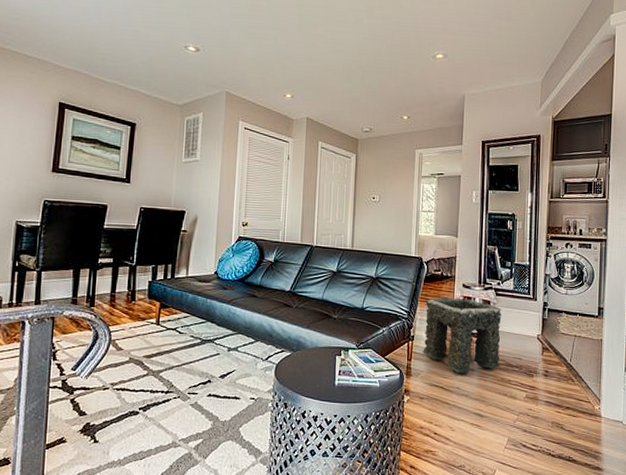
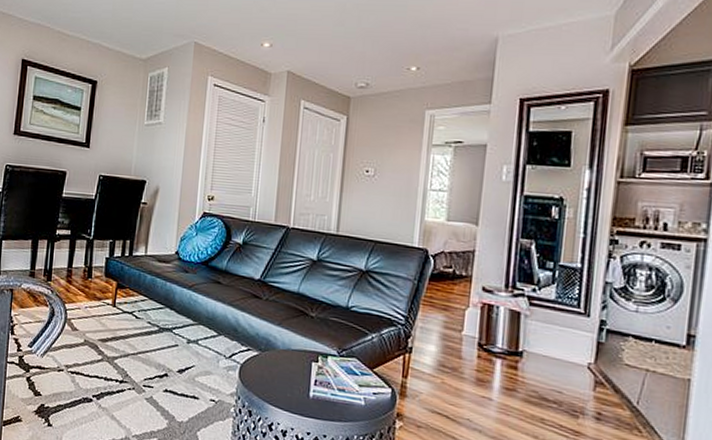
stone arch: present [423,298,502,373] -> none [423,302,537,402]

